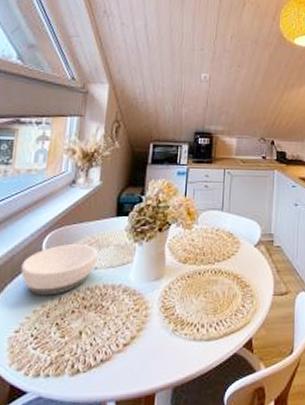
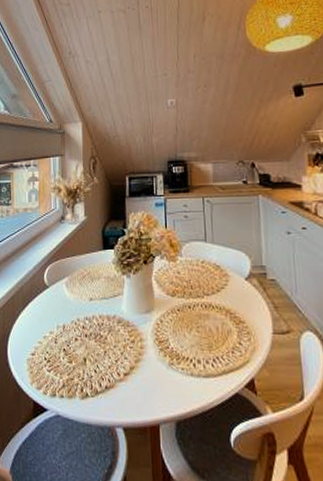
bowl: present [21,244,98,296] -> none [30,276,91,324]

